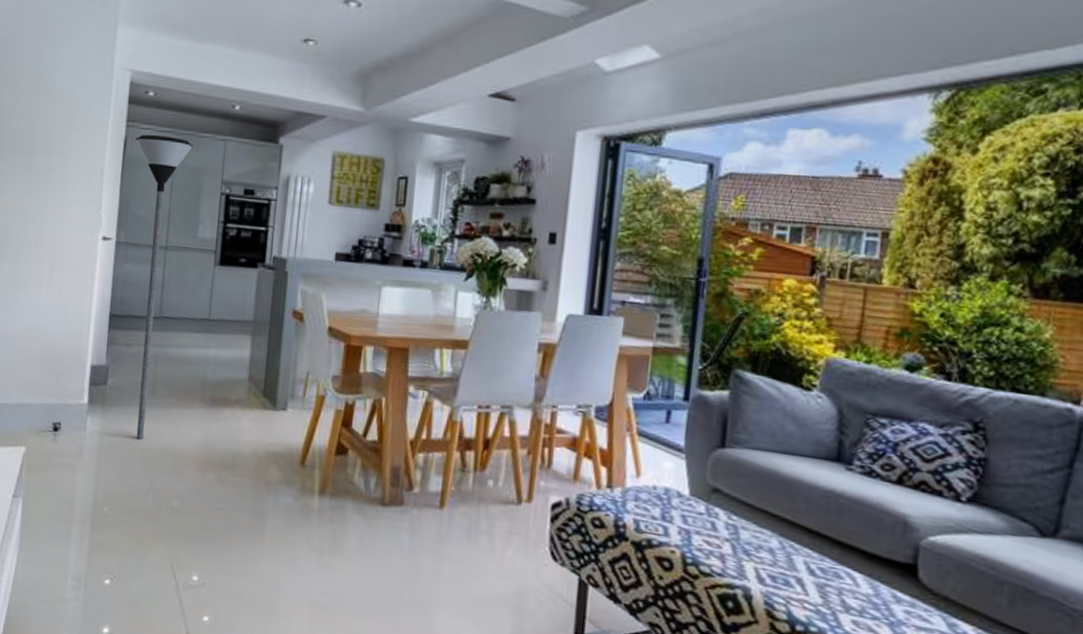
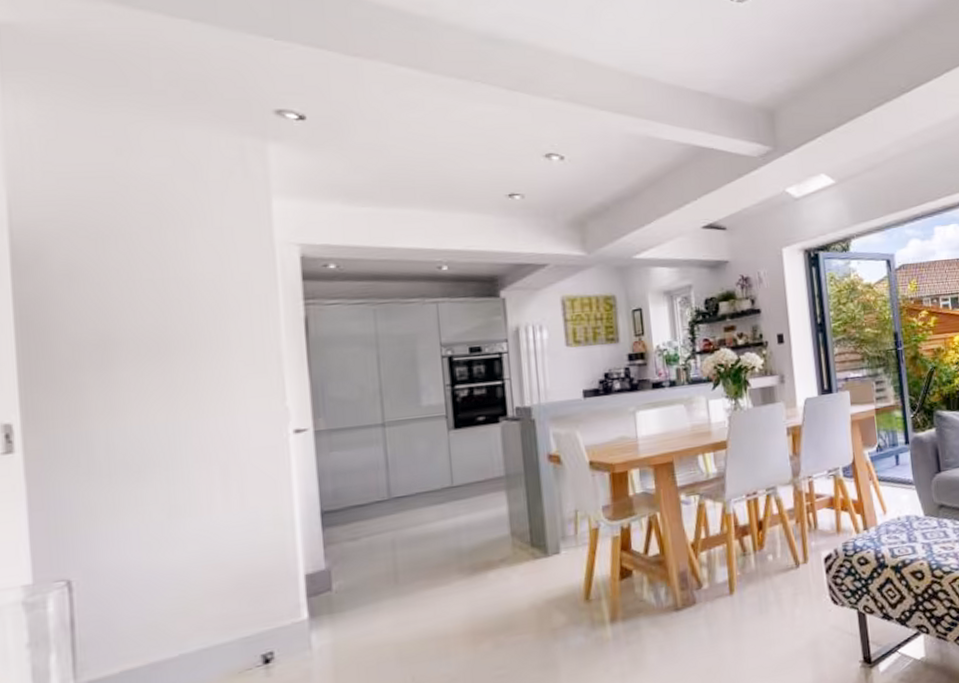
floor lamp: present [135,135,193,440] -> none [319,307,398,637]

